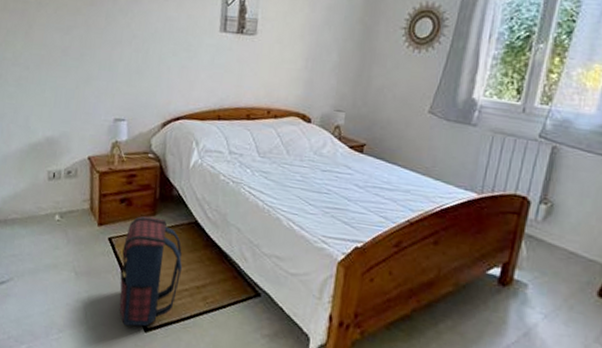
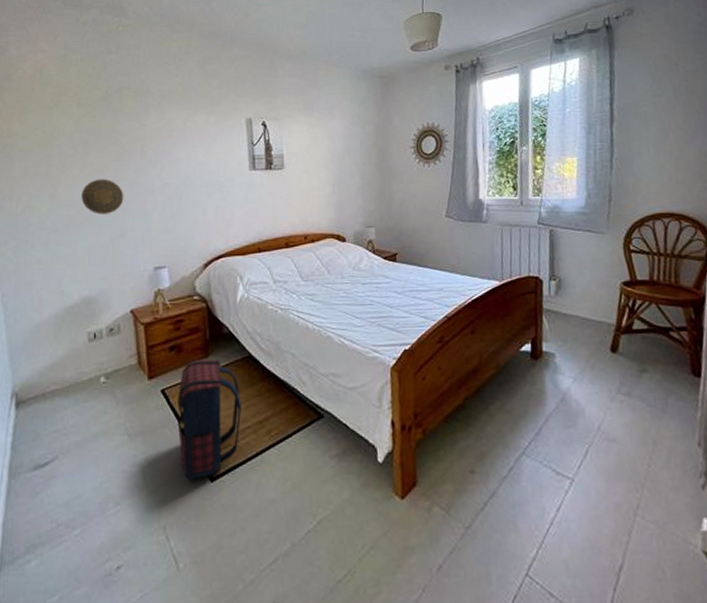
decorative plate: none [53,21,93,59] -> present [81,178,124,215]

